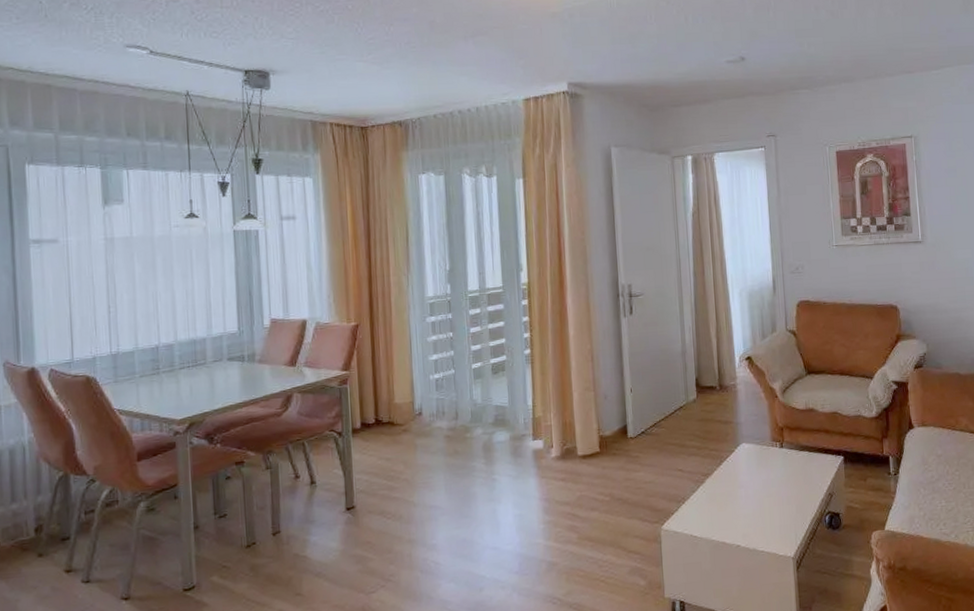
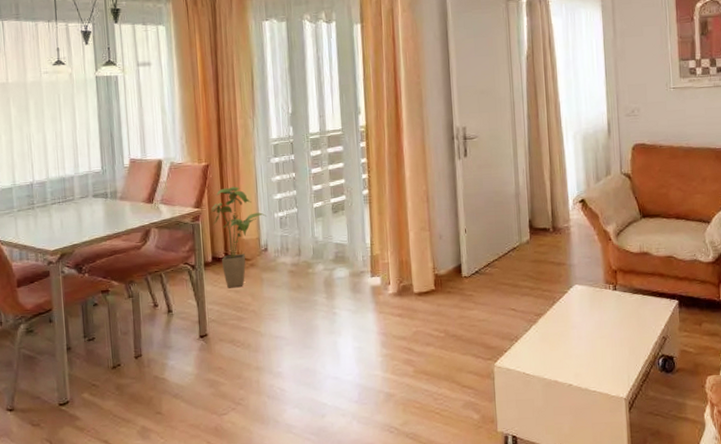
house plant: none [360,347,421,456] -> present [210,186,266,288]

